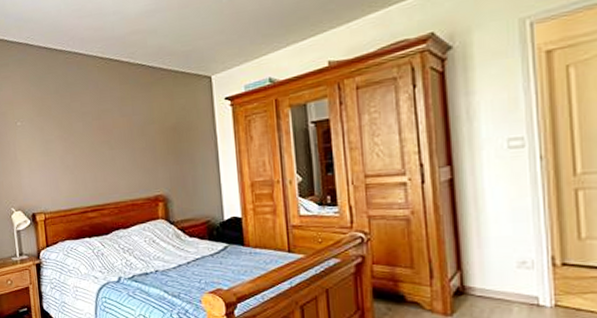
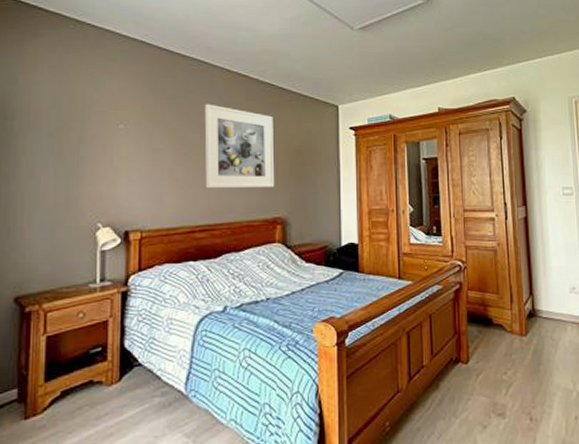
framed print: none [83,93,154,172] -> present [204,103,275,188]

